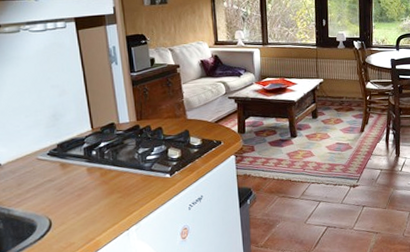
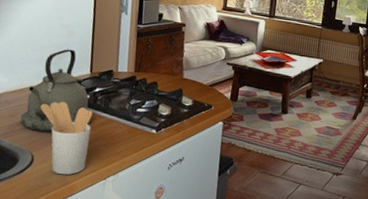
kettle: none [29,108,103,195] -> present [19,49,93,132]
utensil holder: none [47,161,106,233] -> present [40,101,93,175]

